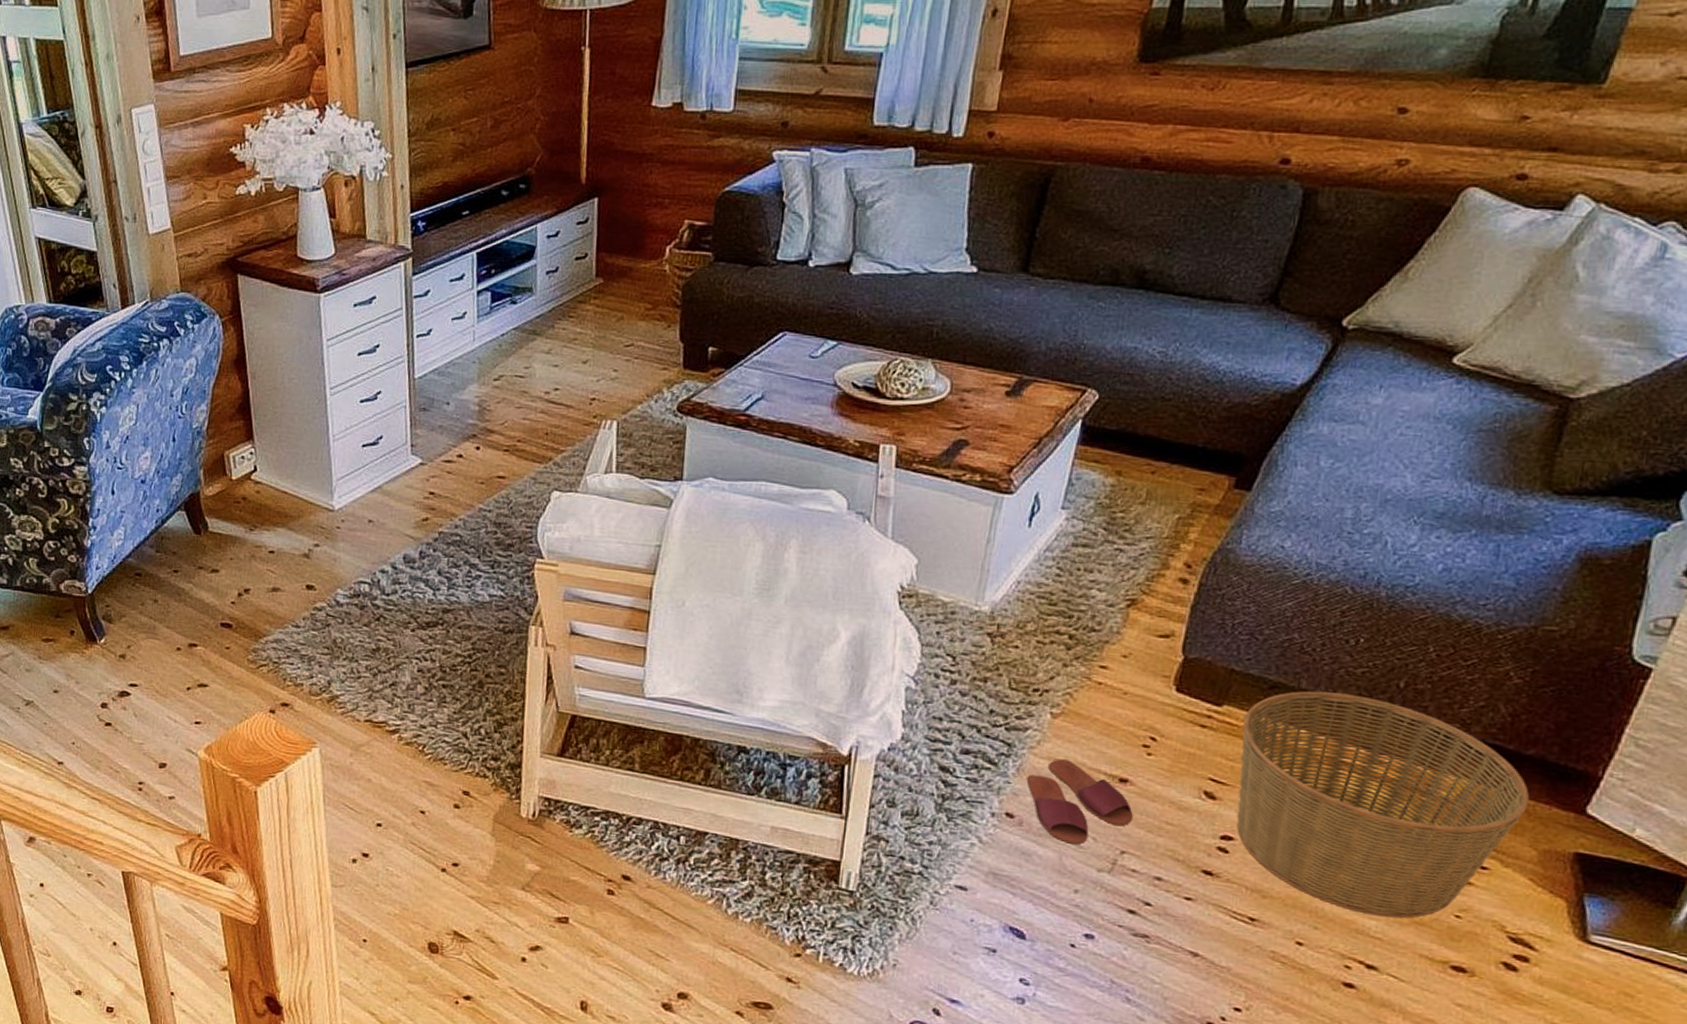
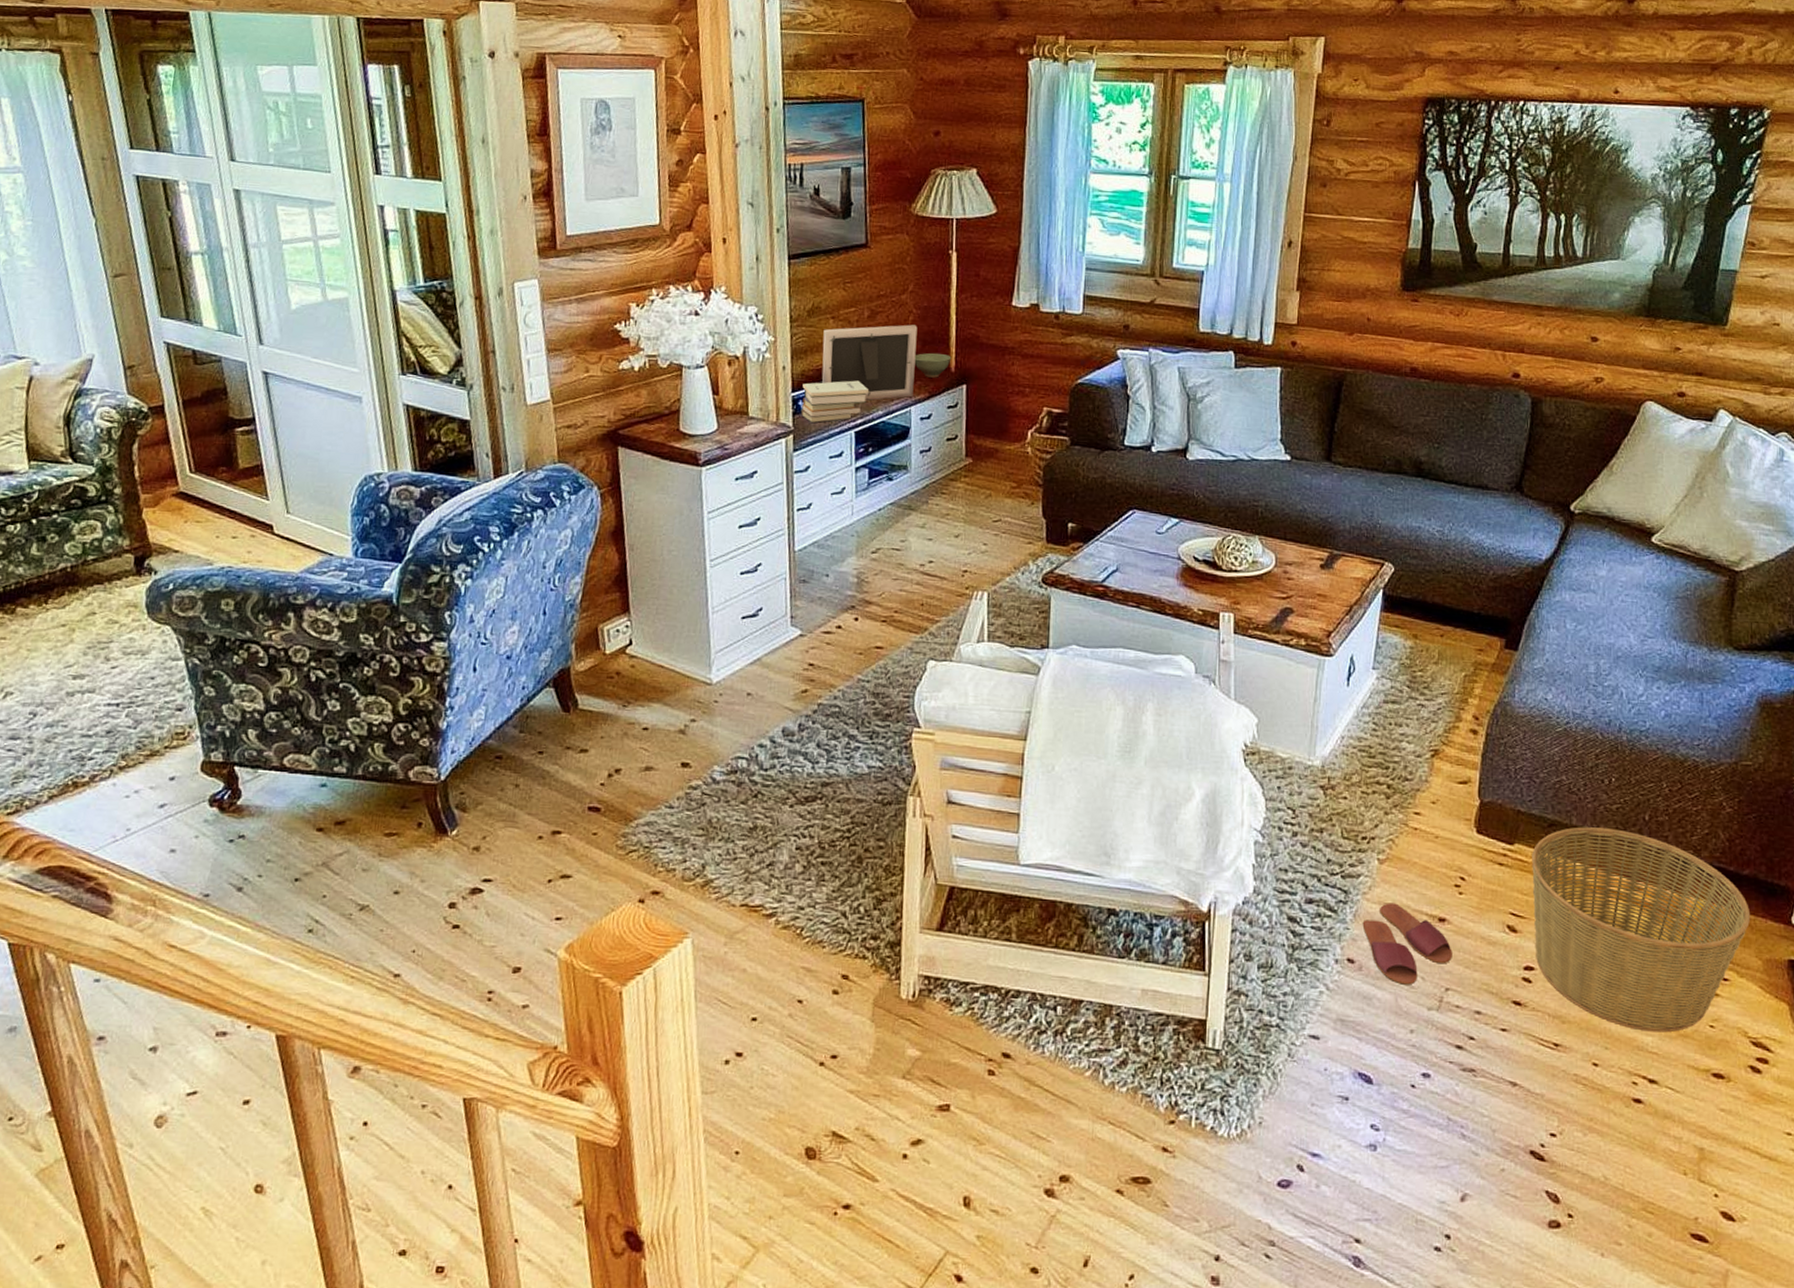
books: none [419,197,492,245] -> present [800,380,870,424]
picture frame: none [441,133,545,219] -> present [821,324,918,401]
bowl: none [541,163,582,191] -> present [914,352,952,378]

